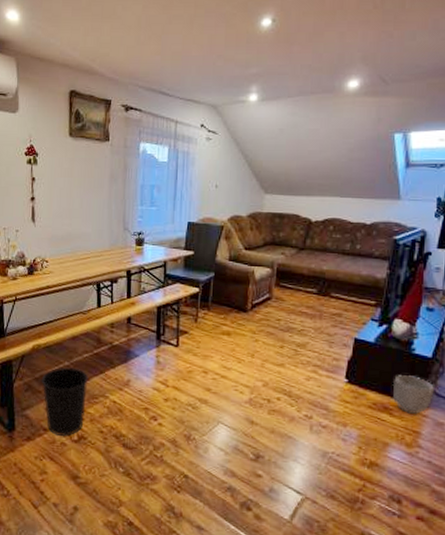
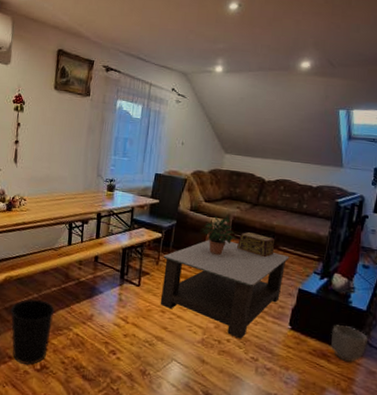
coffee table: none [201,289,343,396] -> present [160,239,289,339]
potted plant: none [241,263,283,308] -> present [200,215,237,256]
decorative box: none [283,280,326,307] -> present [237,232,275,258]

